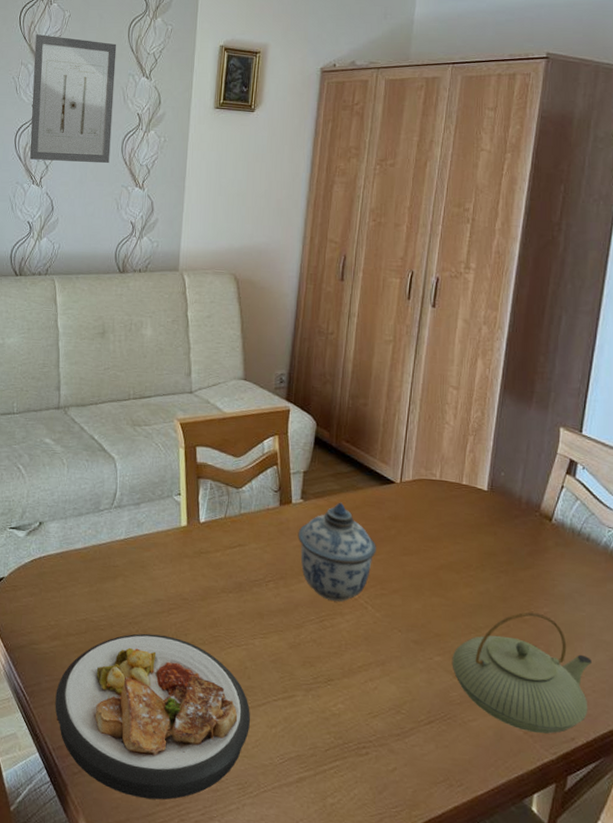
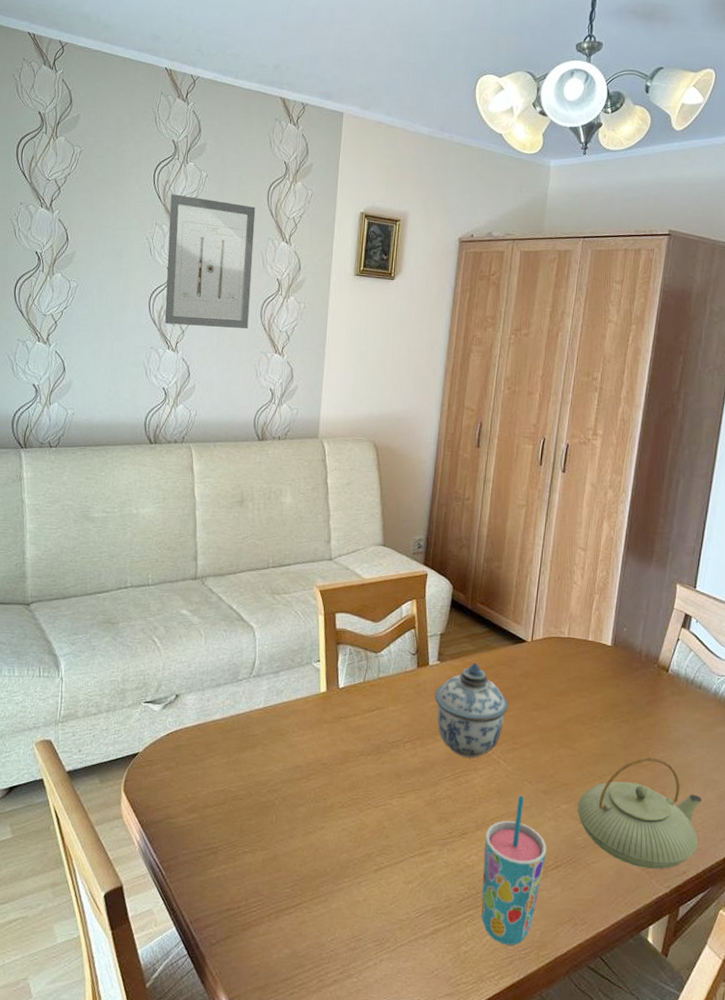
plate: present [55,633,251,800] -> none [192,800,389,963]
cup: none [349,644,419,802] -> present [481,795,547,945]

